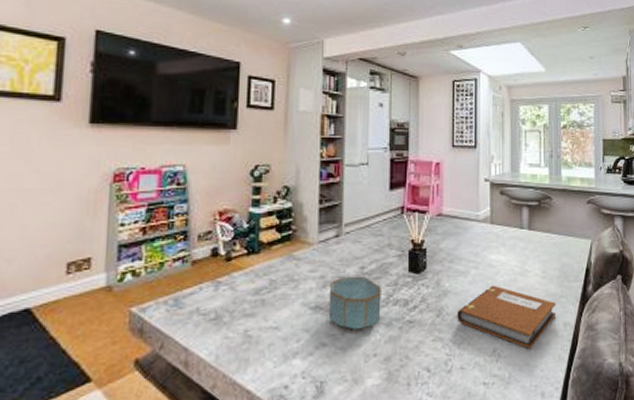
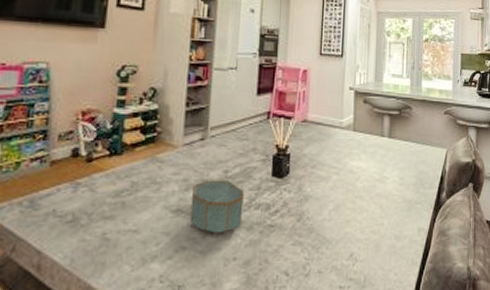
notebook: present [457,285,557,349] -> none [317,191,412,253]

